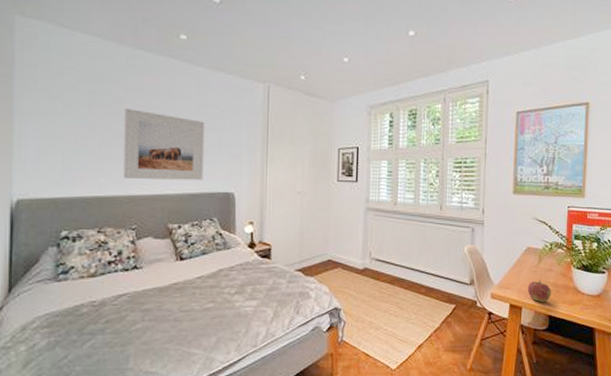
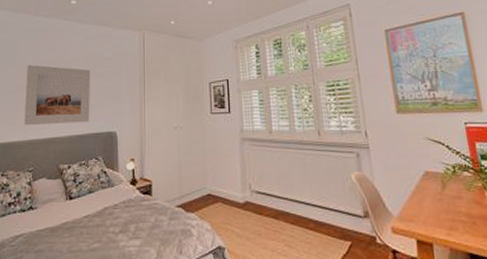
apple: present [527,280,551,302] -> none [434,210,467,237]

